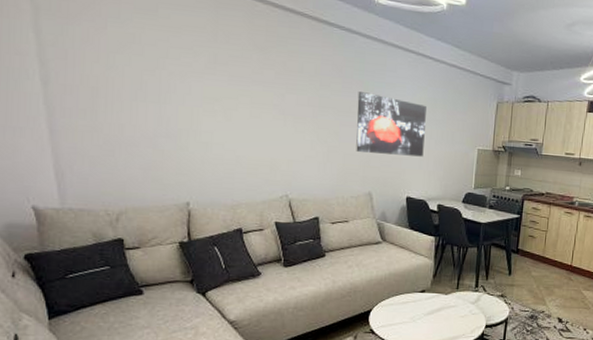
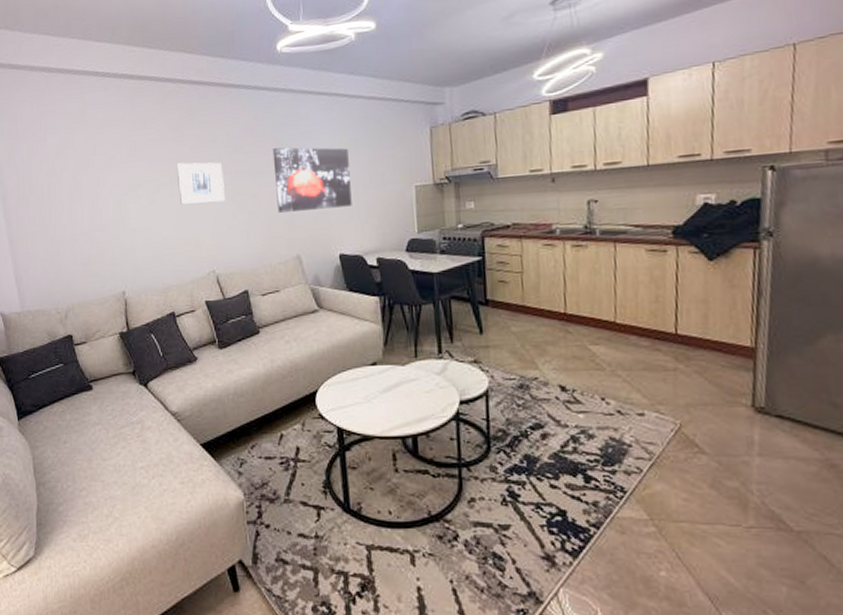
wall art: none [258,86,307,132] -> present [176,162,225,205]

